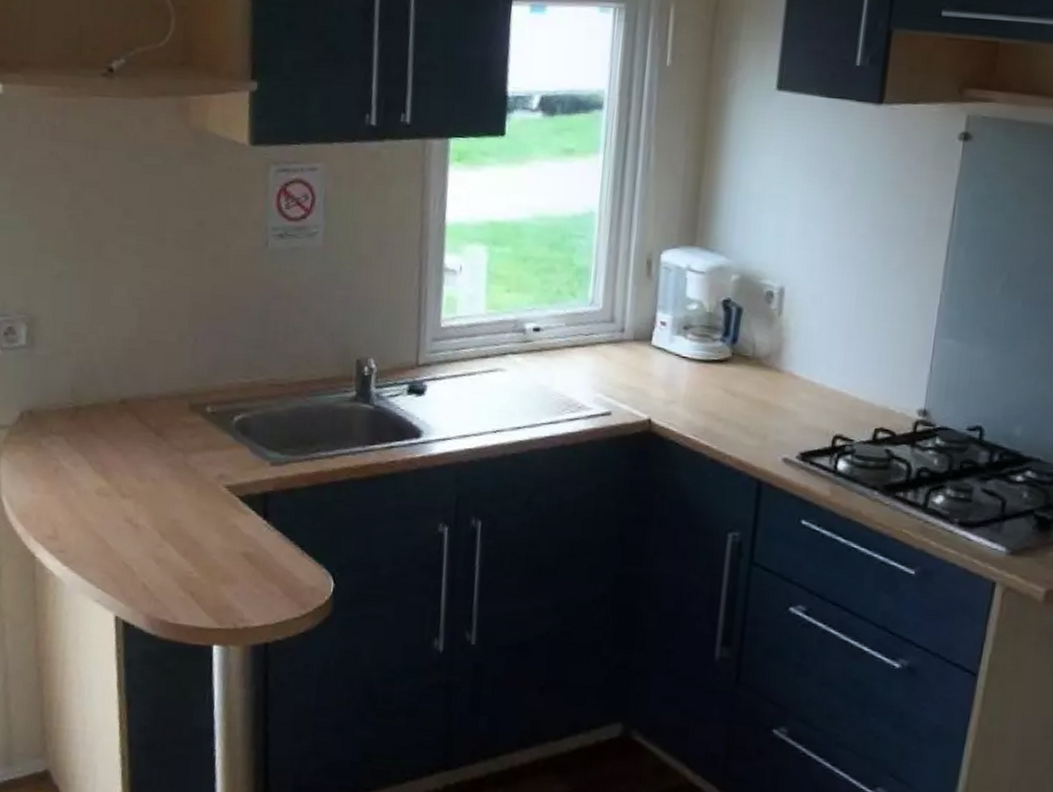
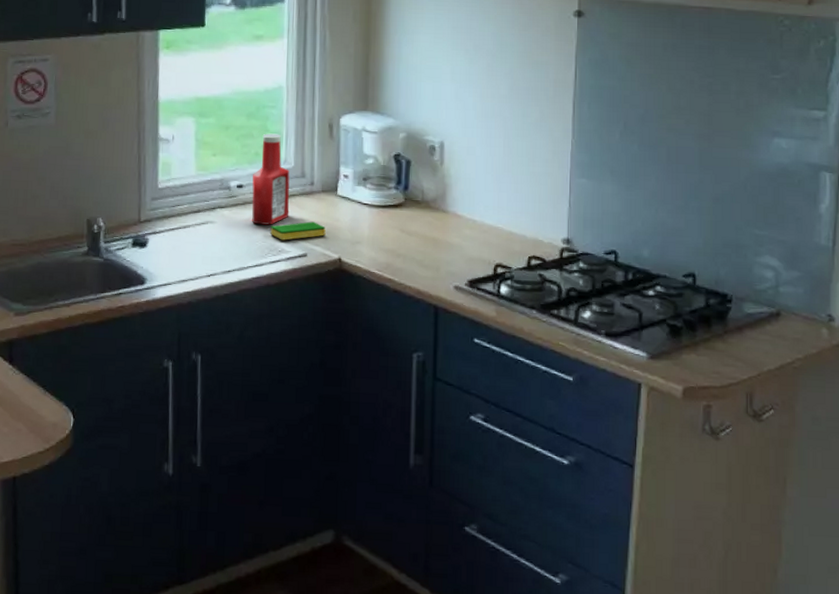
ketchup bottle: none [549,268,597,377] -> present [252,133,290,225]
dish sponge: none [569,374,636,396] -> present [270,221,326,241]

